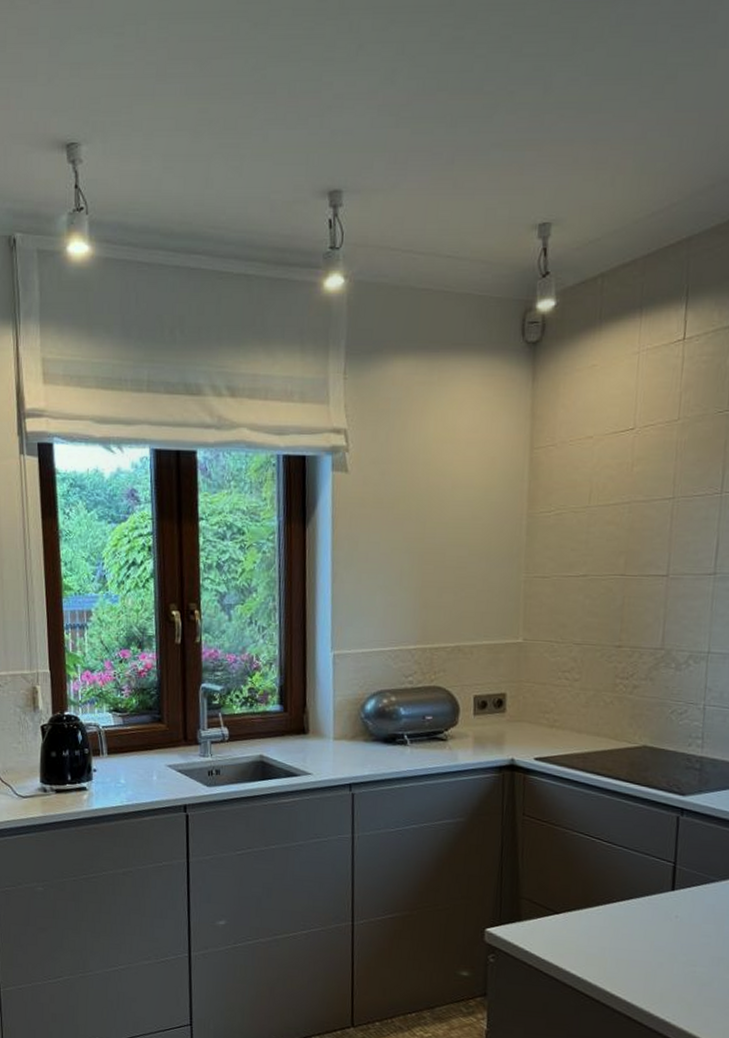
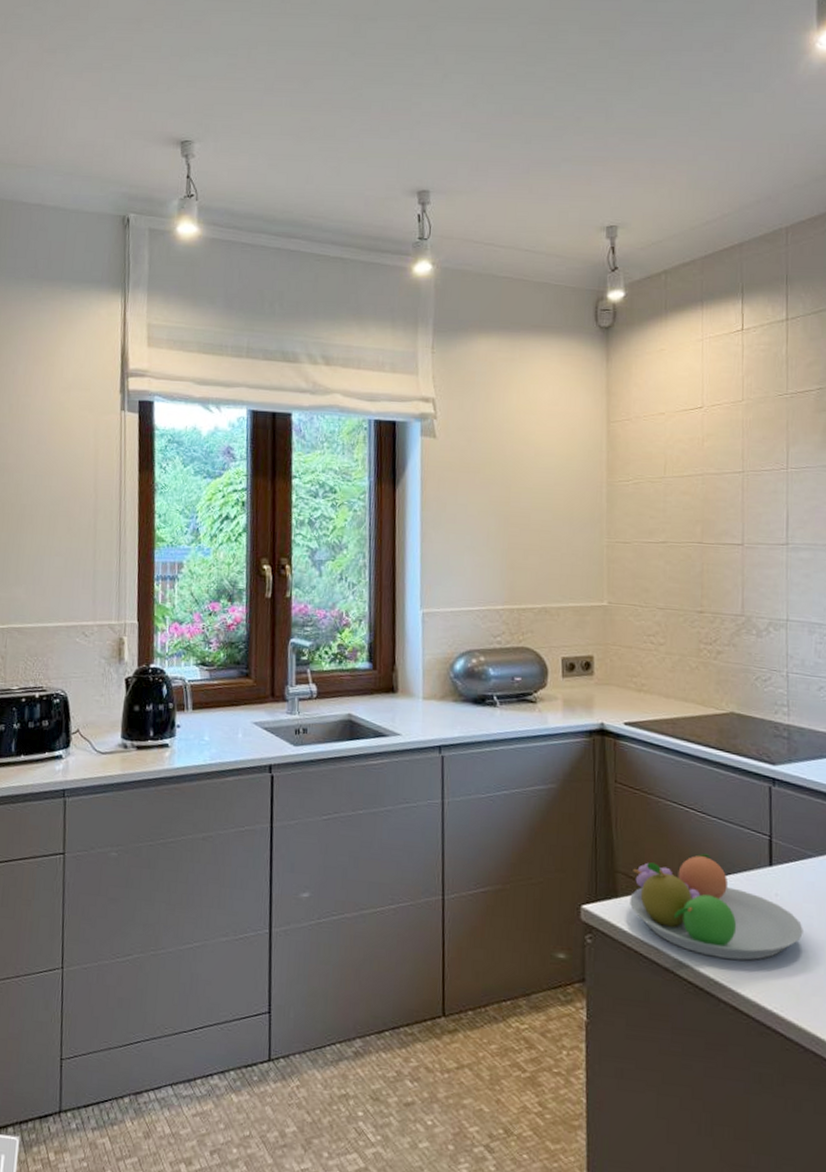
fruit bowl: none [532,880,701,976] -> present [630,853,803,961]

